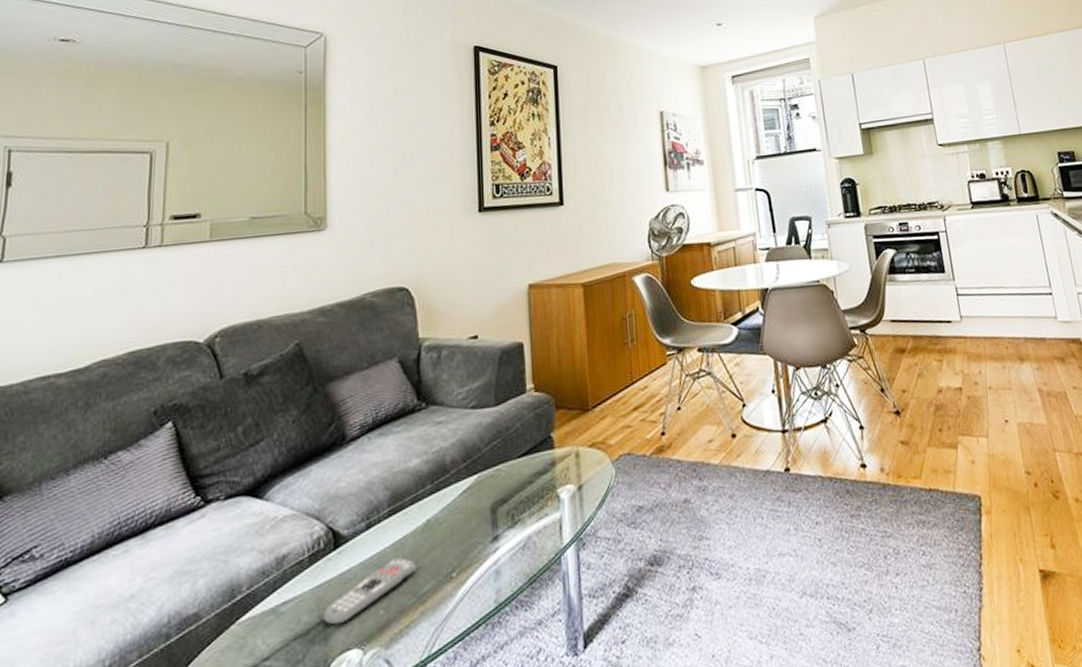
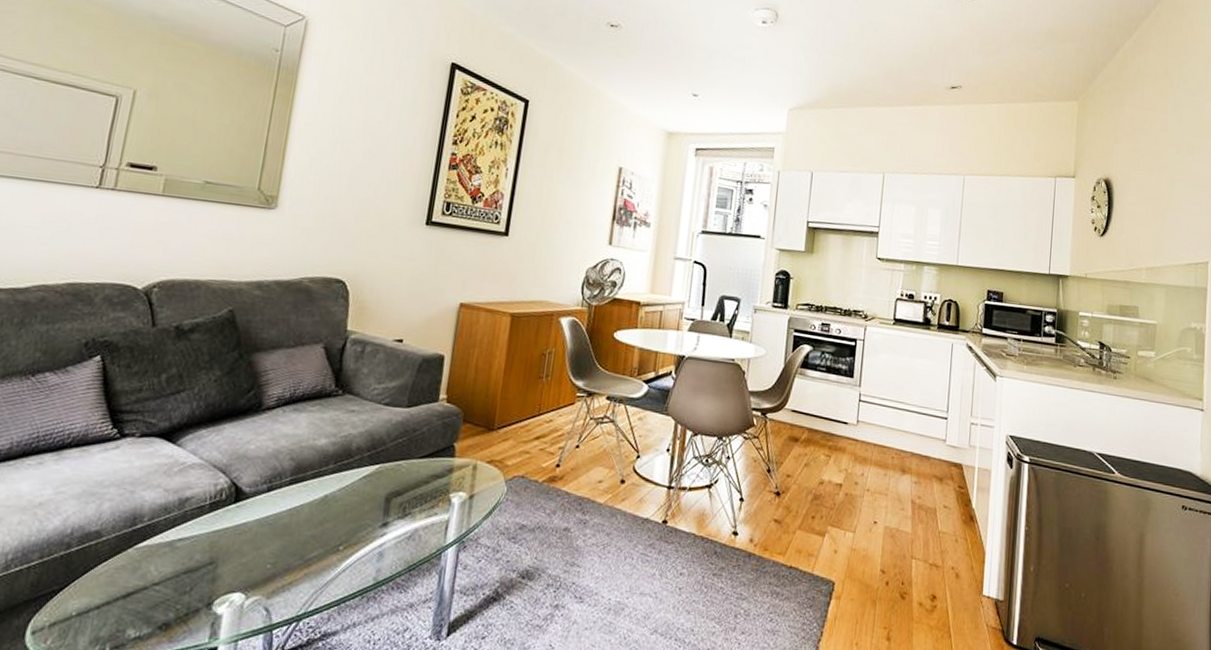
remote control: present [324,557,416,626] -> none [214,522,308,569]

